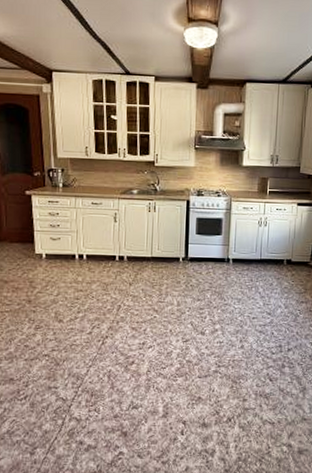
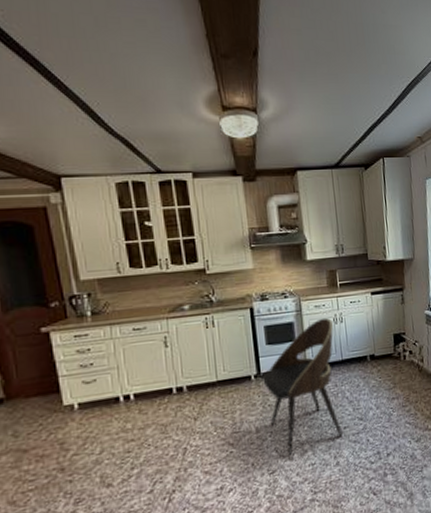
dining chair: none [189,219,257,330] -> present [262,317,343,455]

